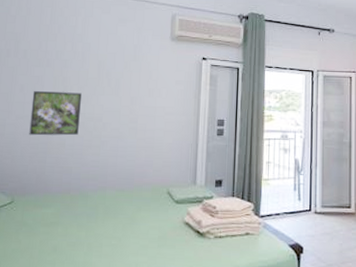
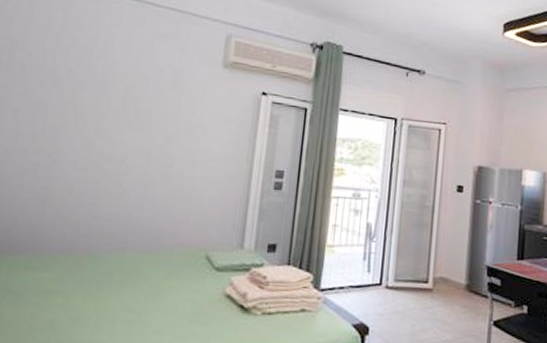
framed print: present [29,91,82,136] -> none [22,118,99,179]

